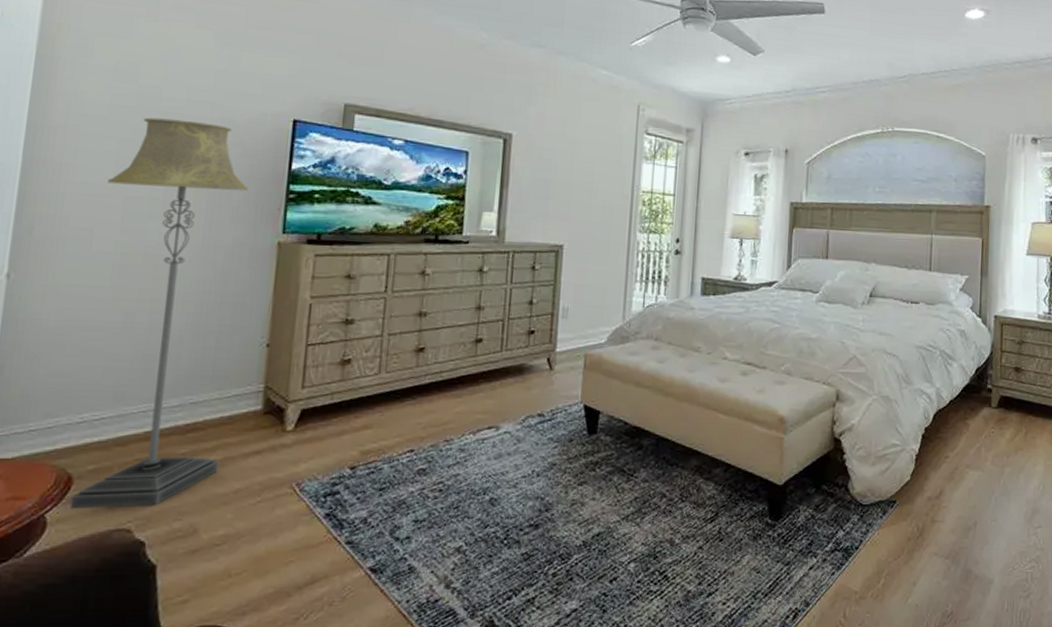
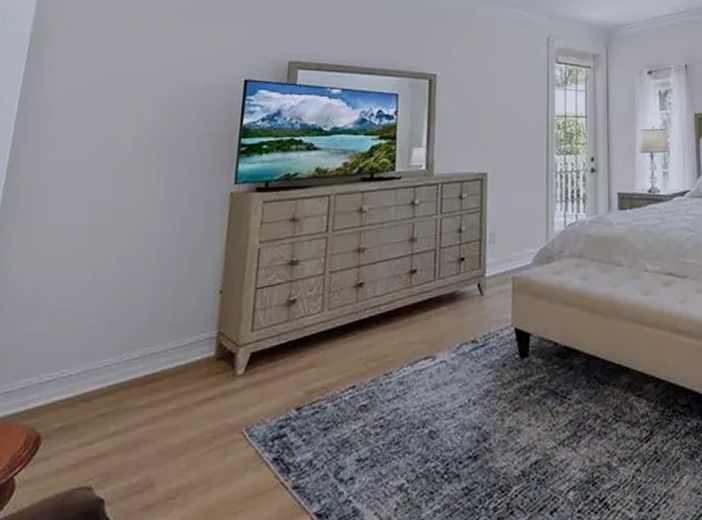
floor lamp: present [69,117,248,509] -> none [36,89,205,470]

